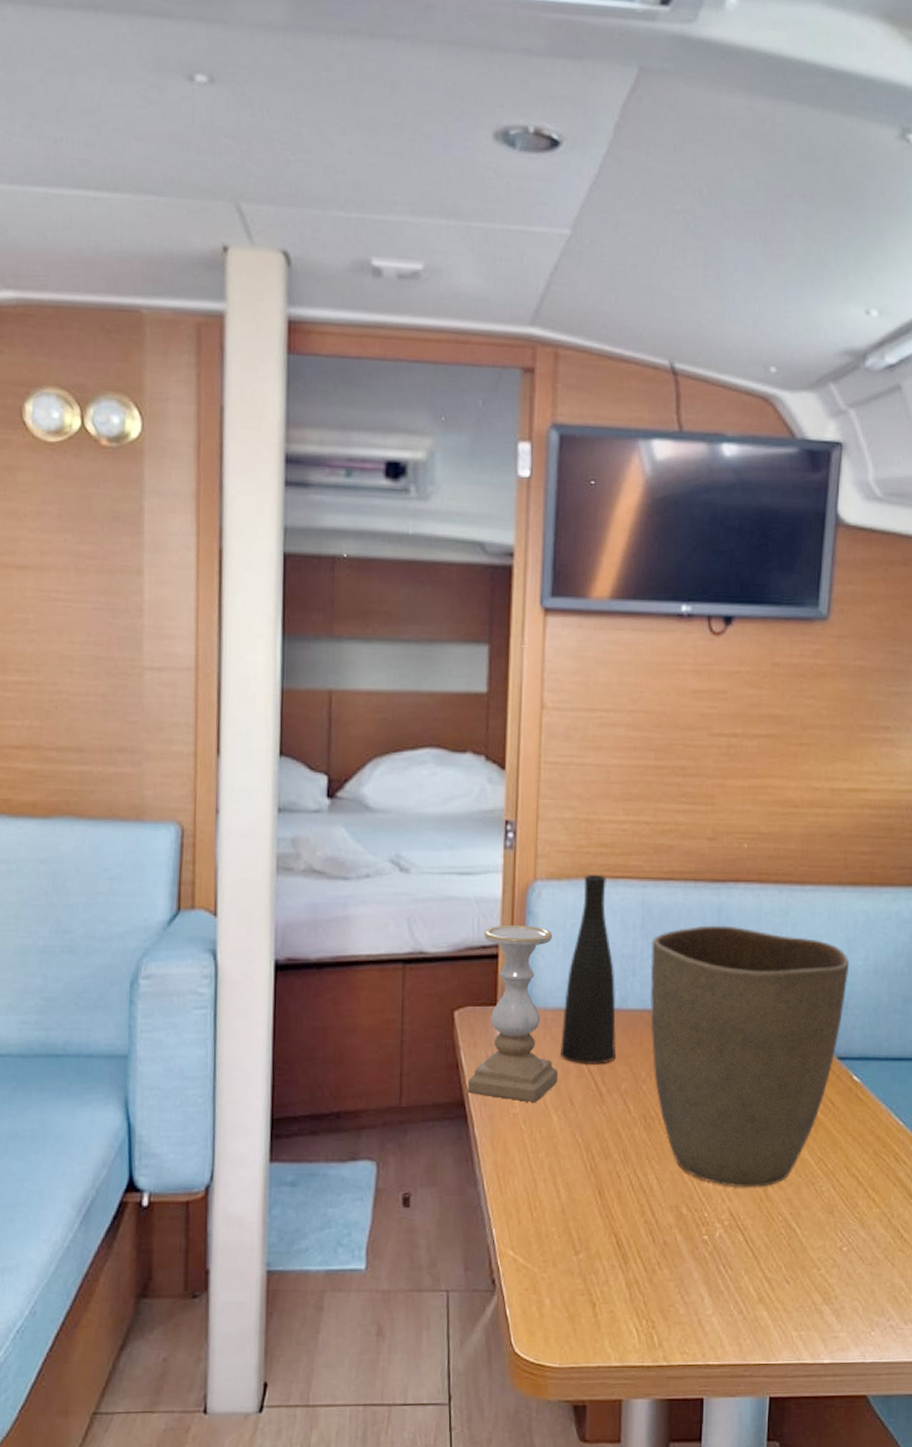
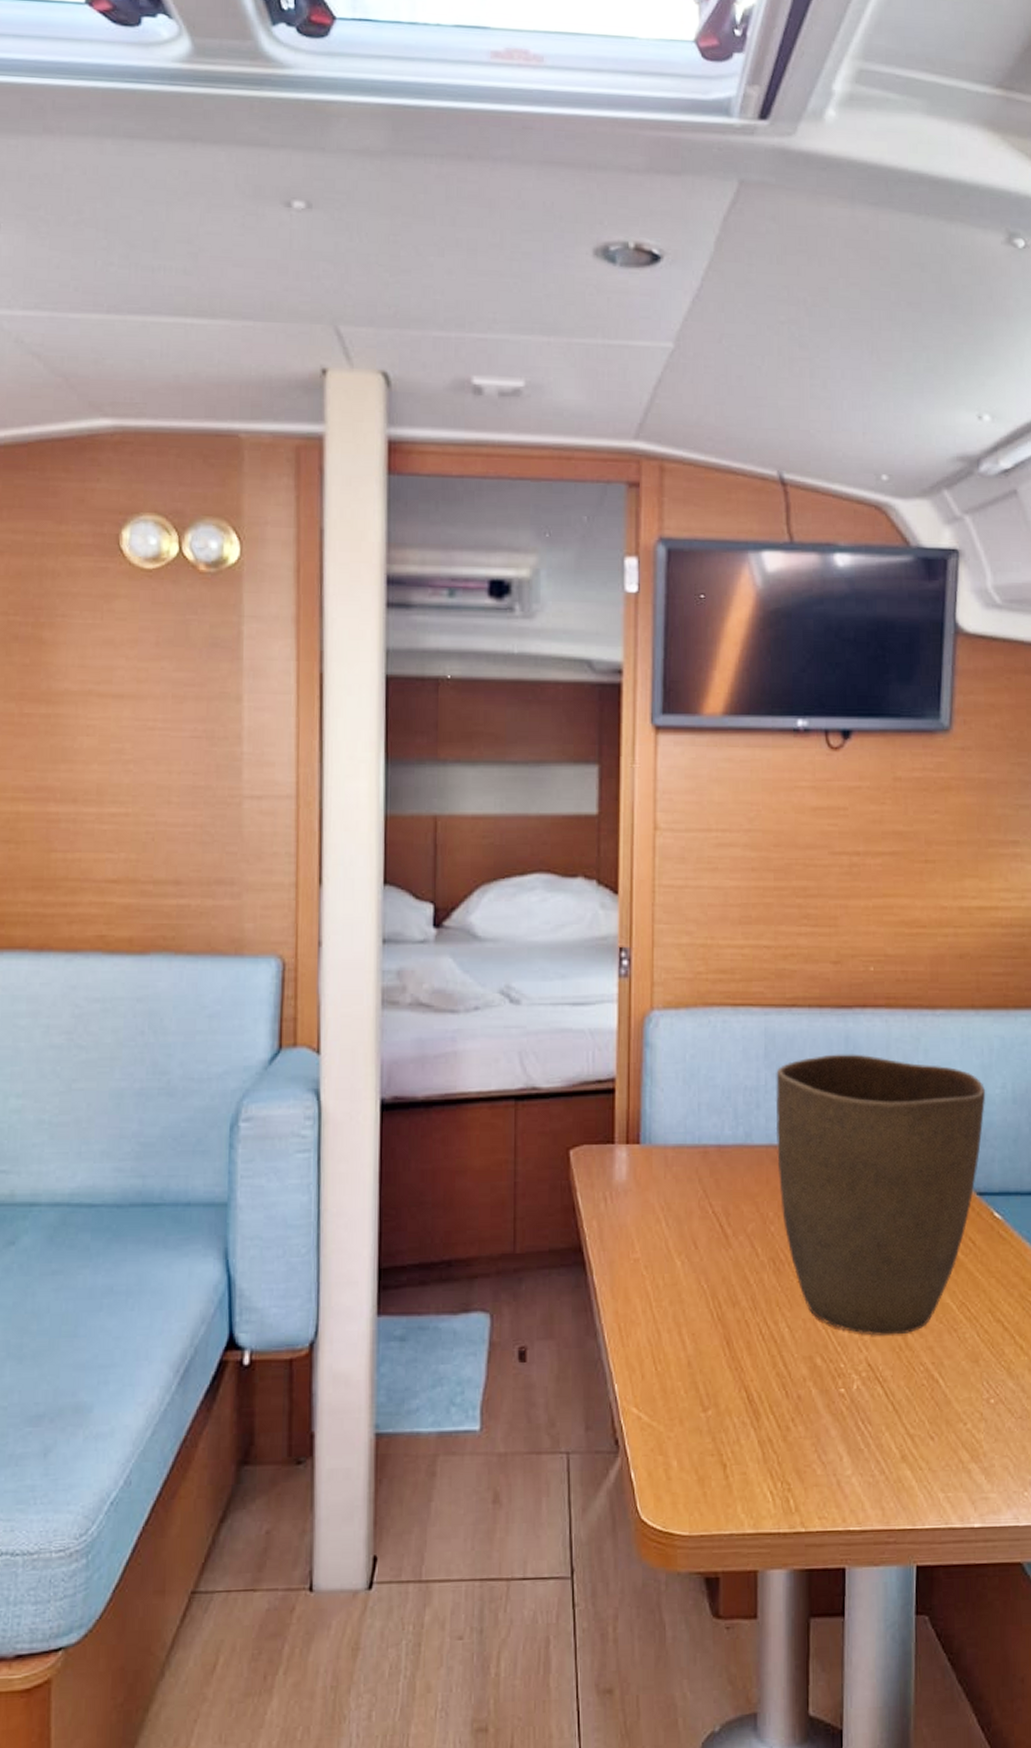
candle holder: present [467,924,558,1102] -> none [585,1057,680,1246]
vase: present [560,874,616,1064] -> none [683,1002,741,1205]

